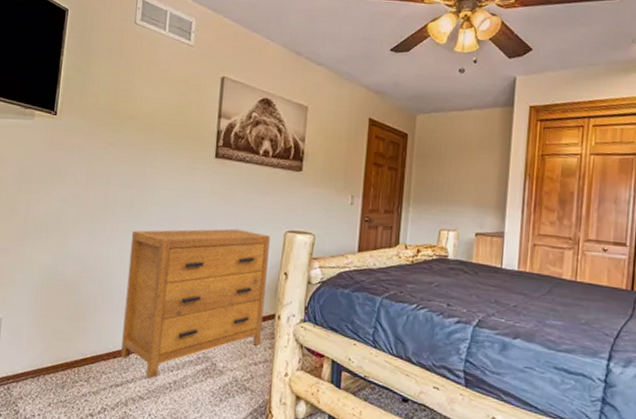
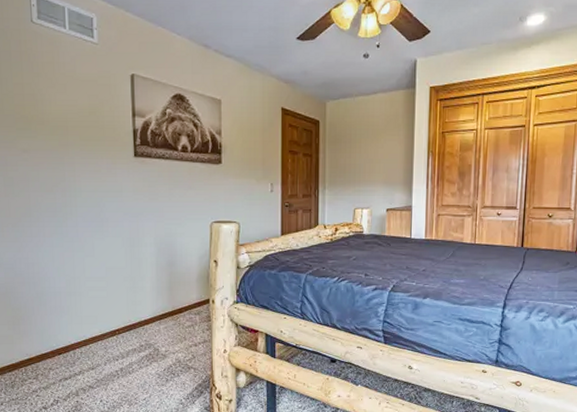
dresser: present [121,228,270,379] -> none [59,224,199,369]

